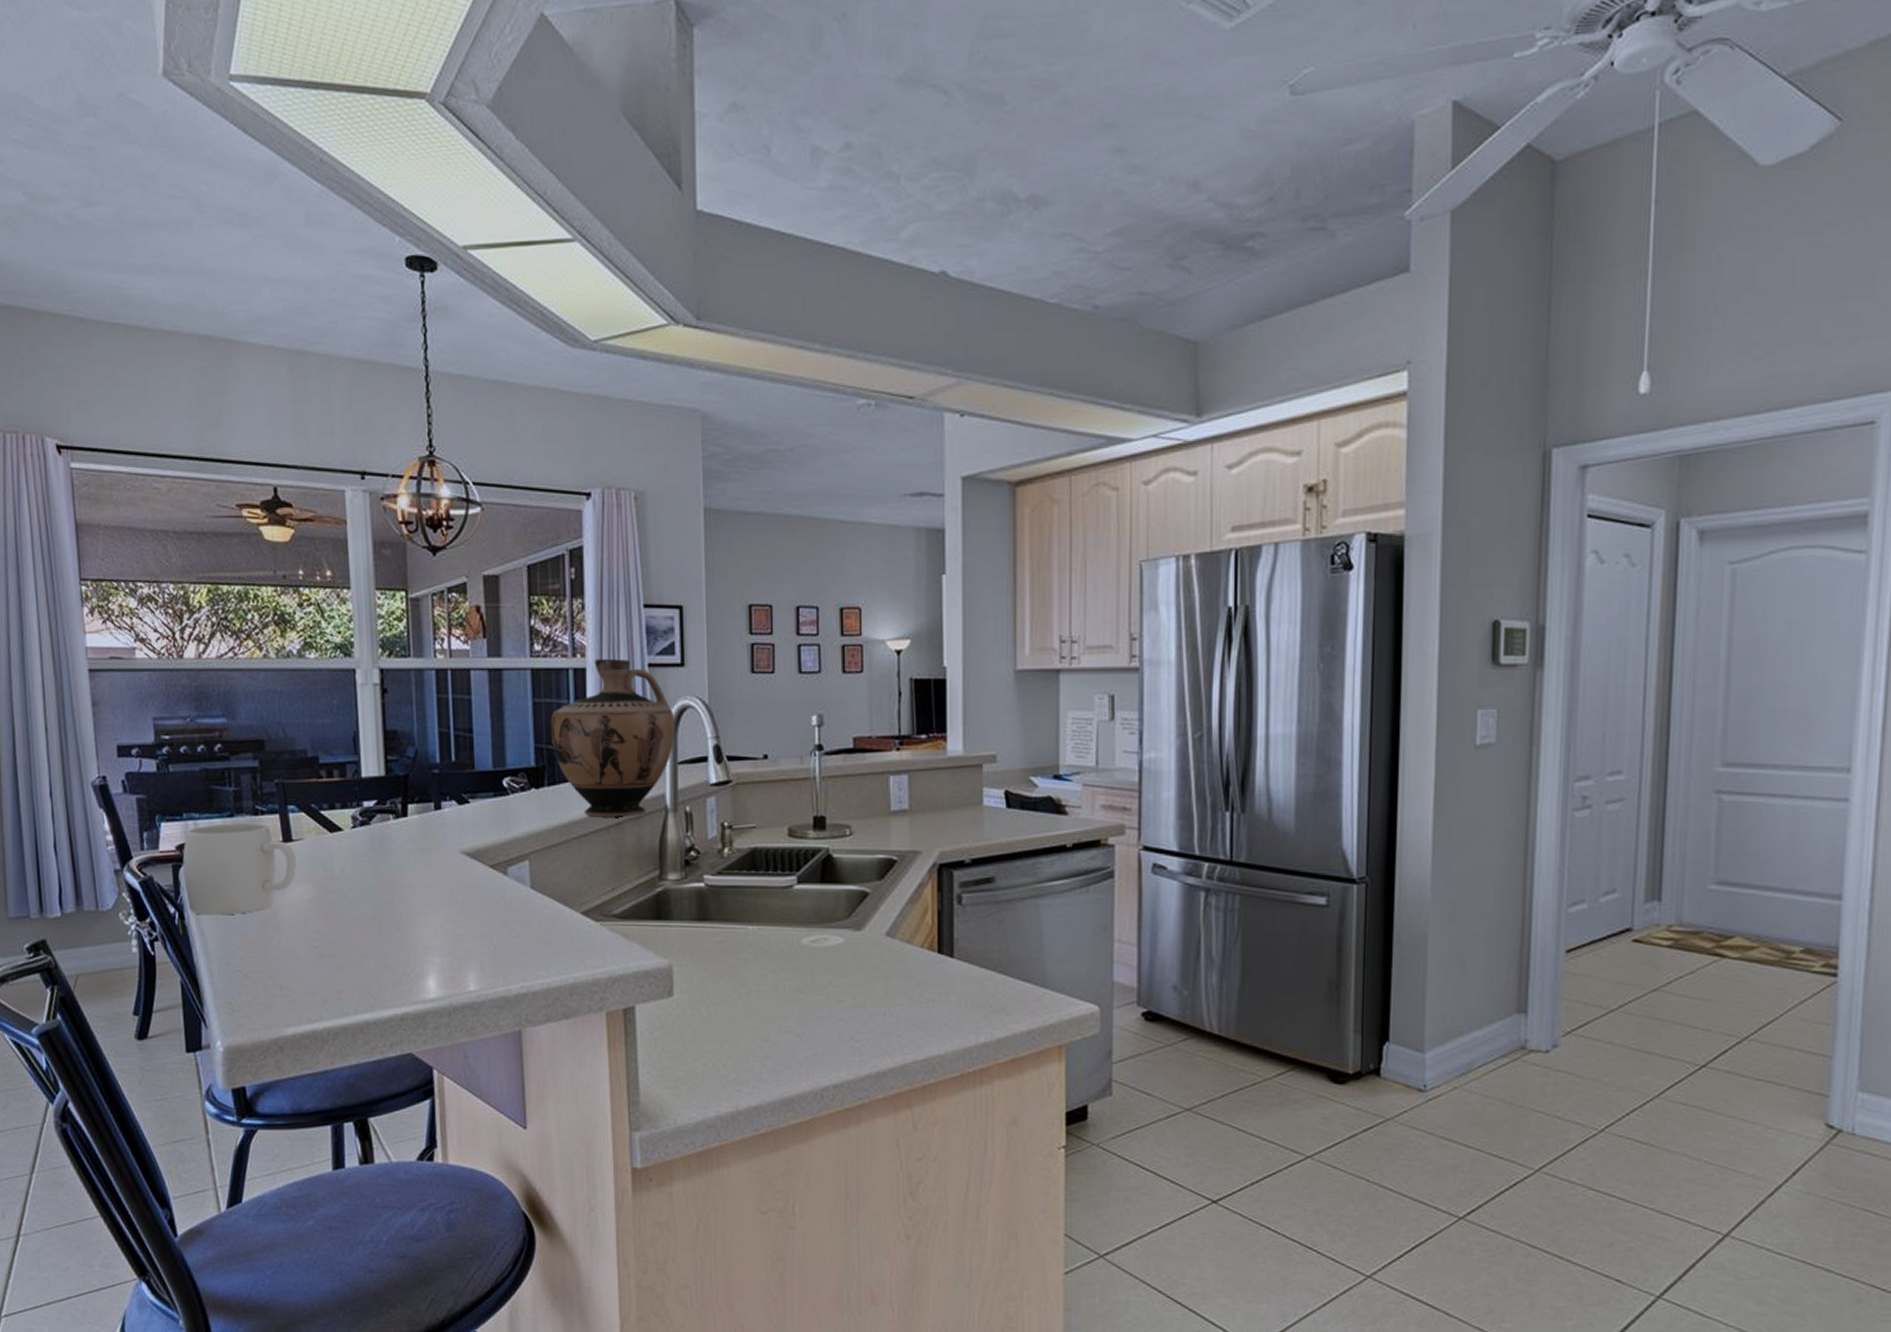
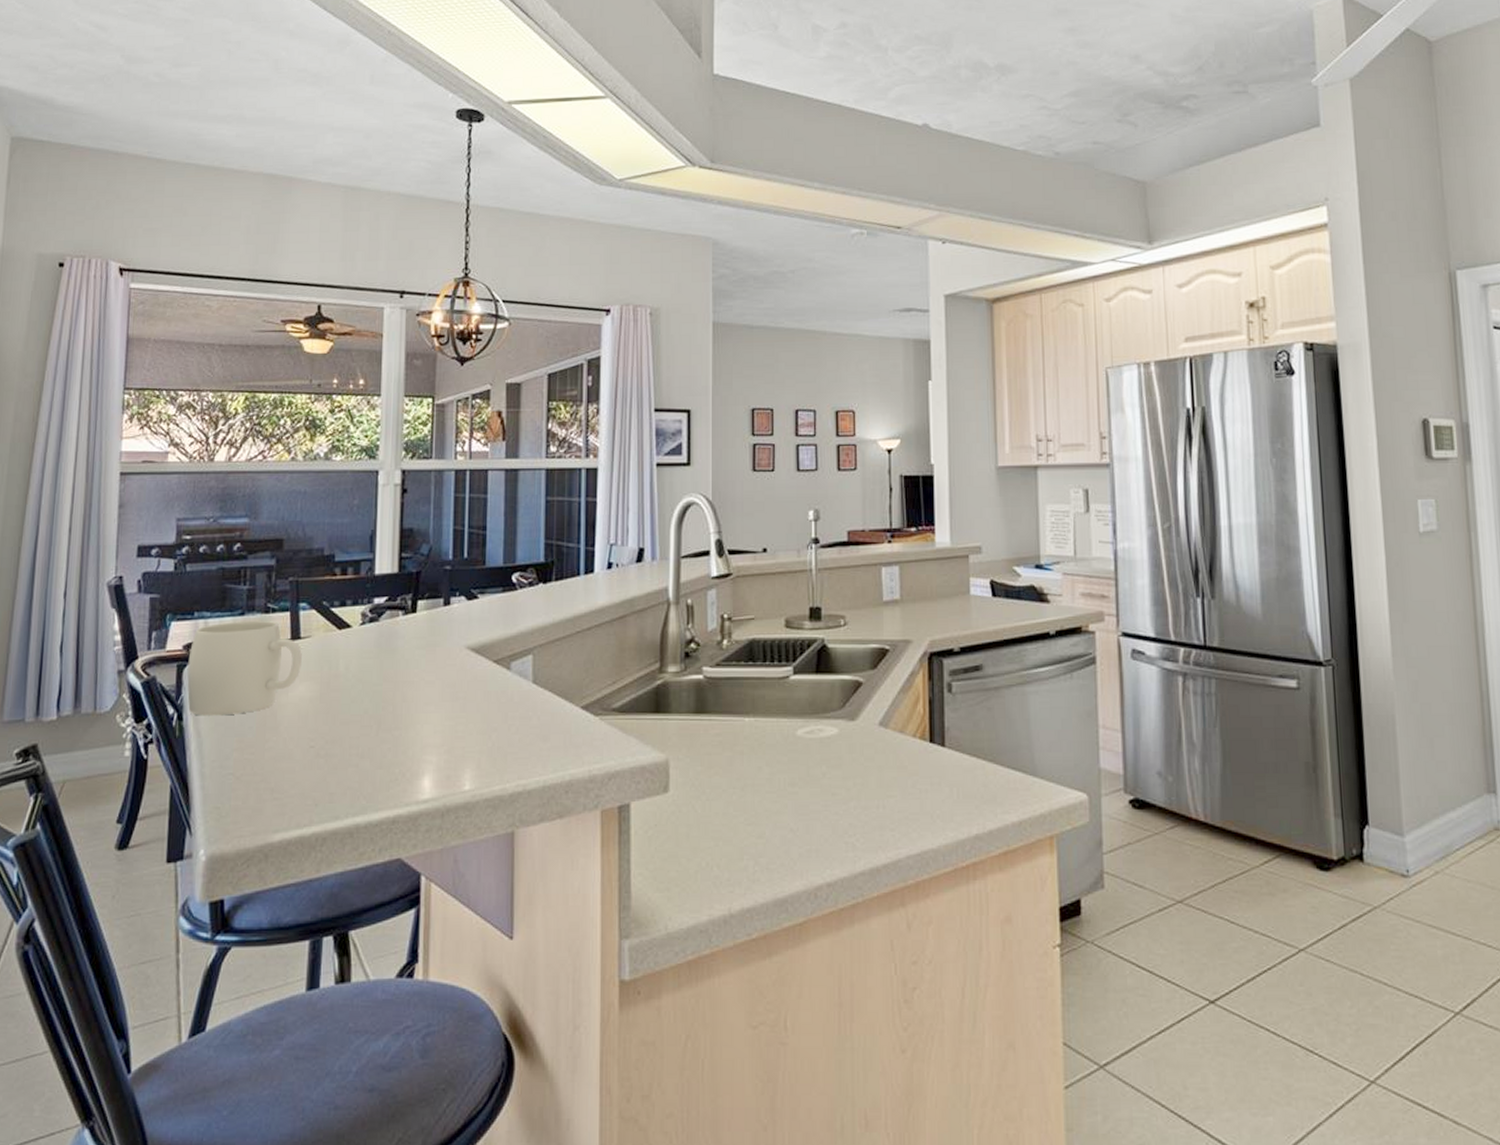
ceramic jug: present [550,658,675,817] -> none [561,459,680,611]

